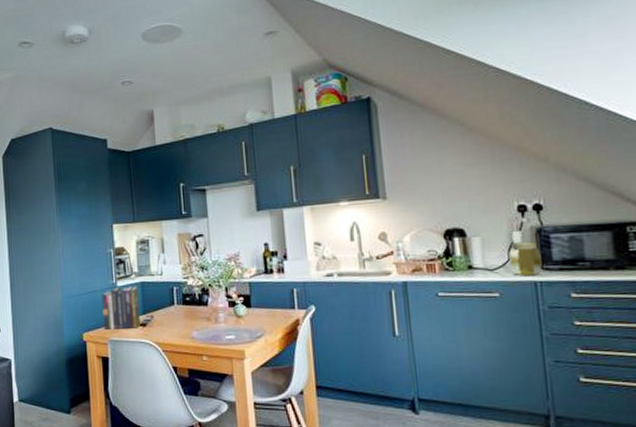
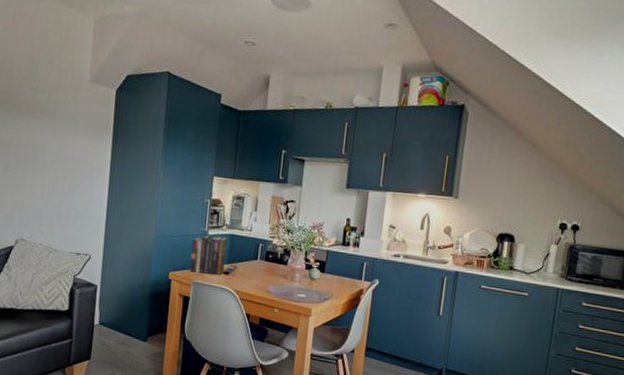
jar: present [509,241,542,277] -> none [542,253,568,284]

